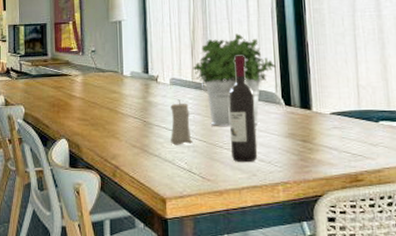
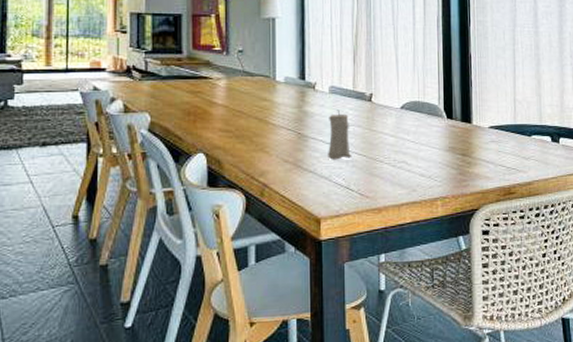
potted plant: present [192,33,277,126] -> none [354,41,441,139]
wine bottle: present [229,56,258,163] -> none [391,65,418,178]

